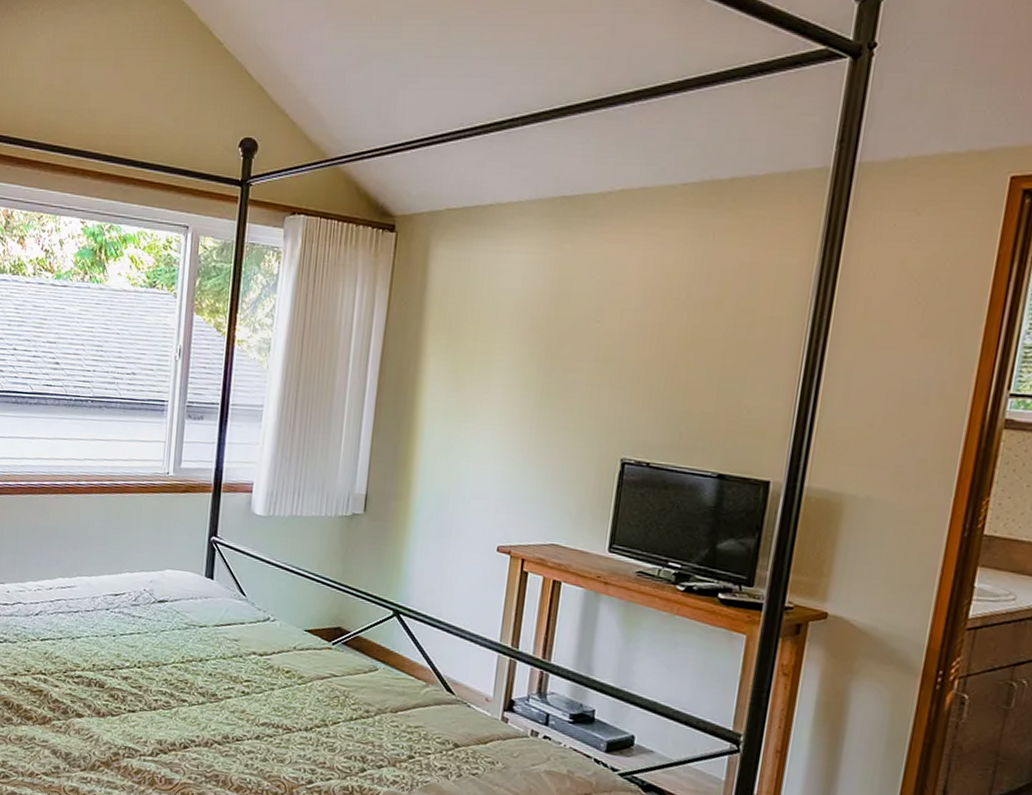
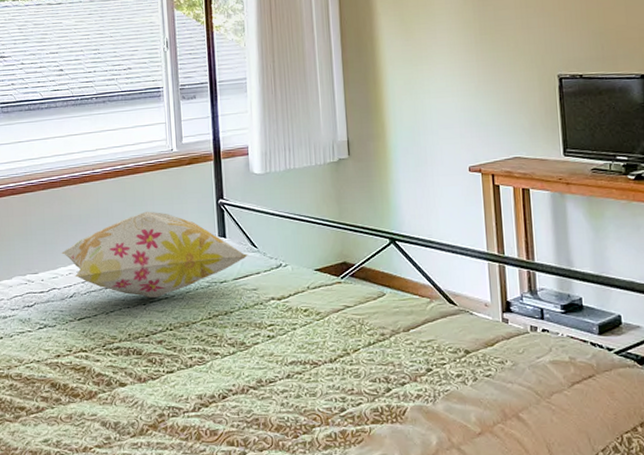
decorative pillow: none [32,536,235,631] -> present [61,211,249,298]

